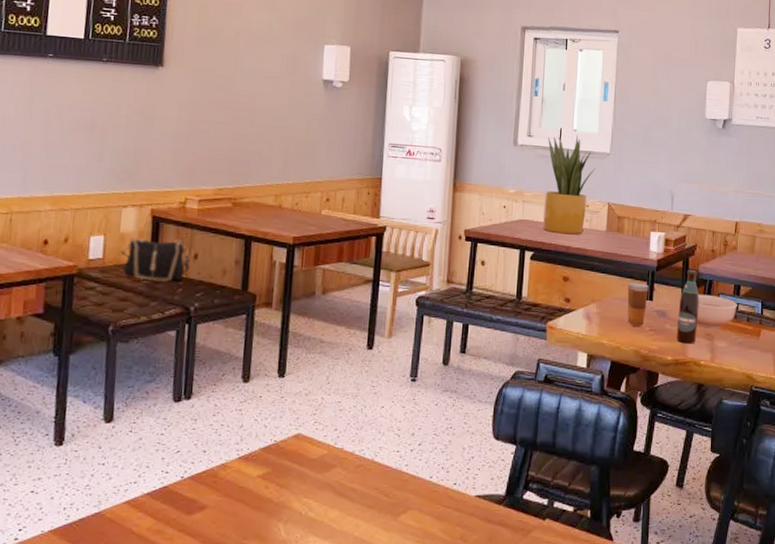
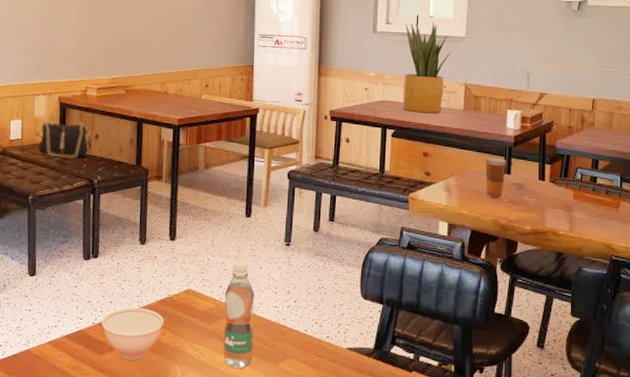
bowl: none [191,457,268,520] -> present [101,307,165,361]
bottle: none [336,399,375,525] -> present [223,260,255,369]
bottle: present [676,270,699,344] -> none [534,146,557,215]
bowl: present [696,294,738,329] -> none [554,168,596,201]

